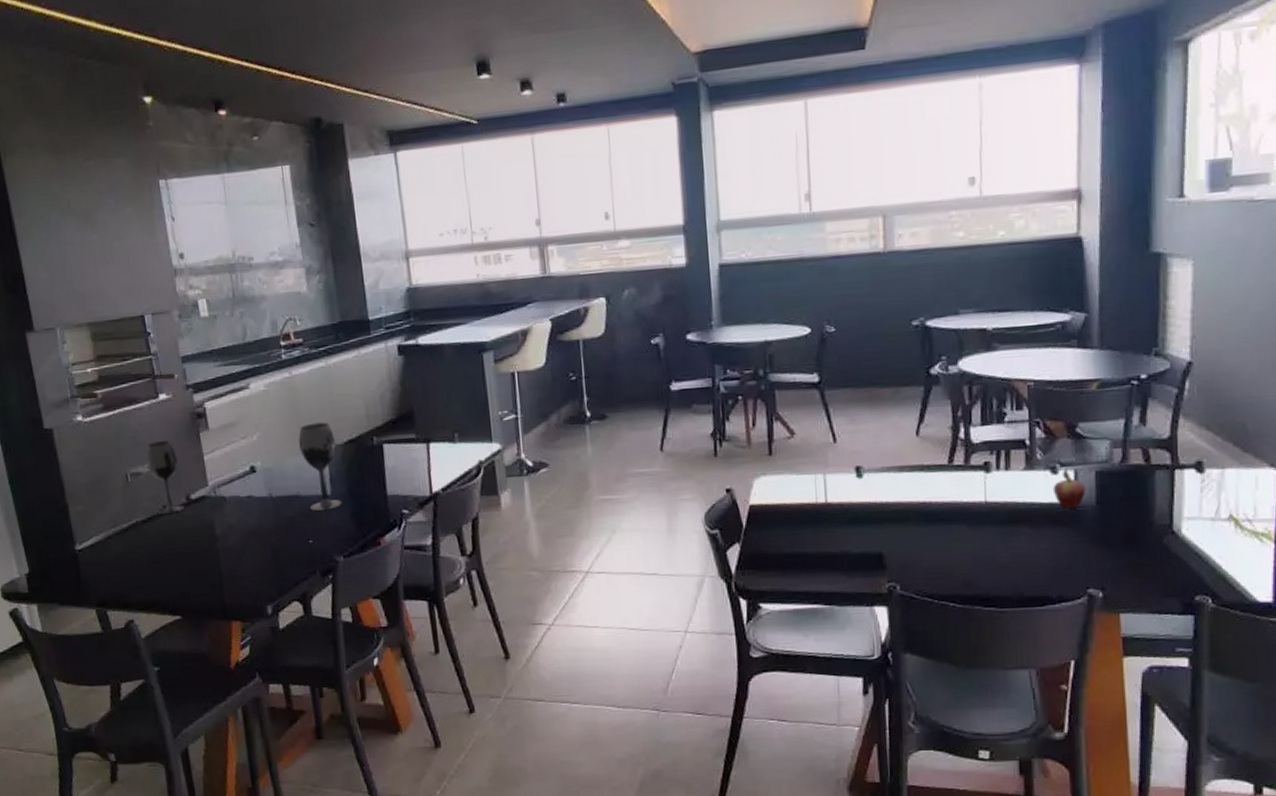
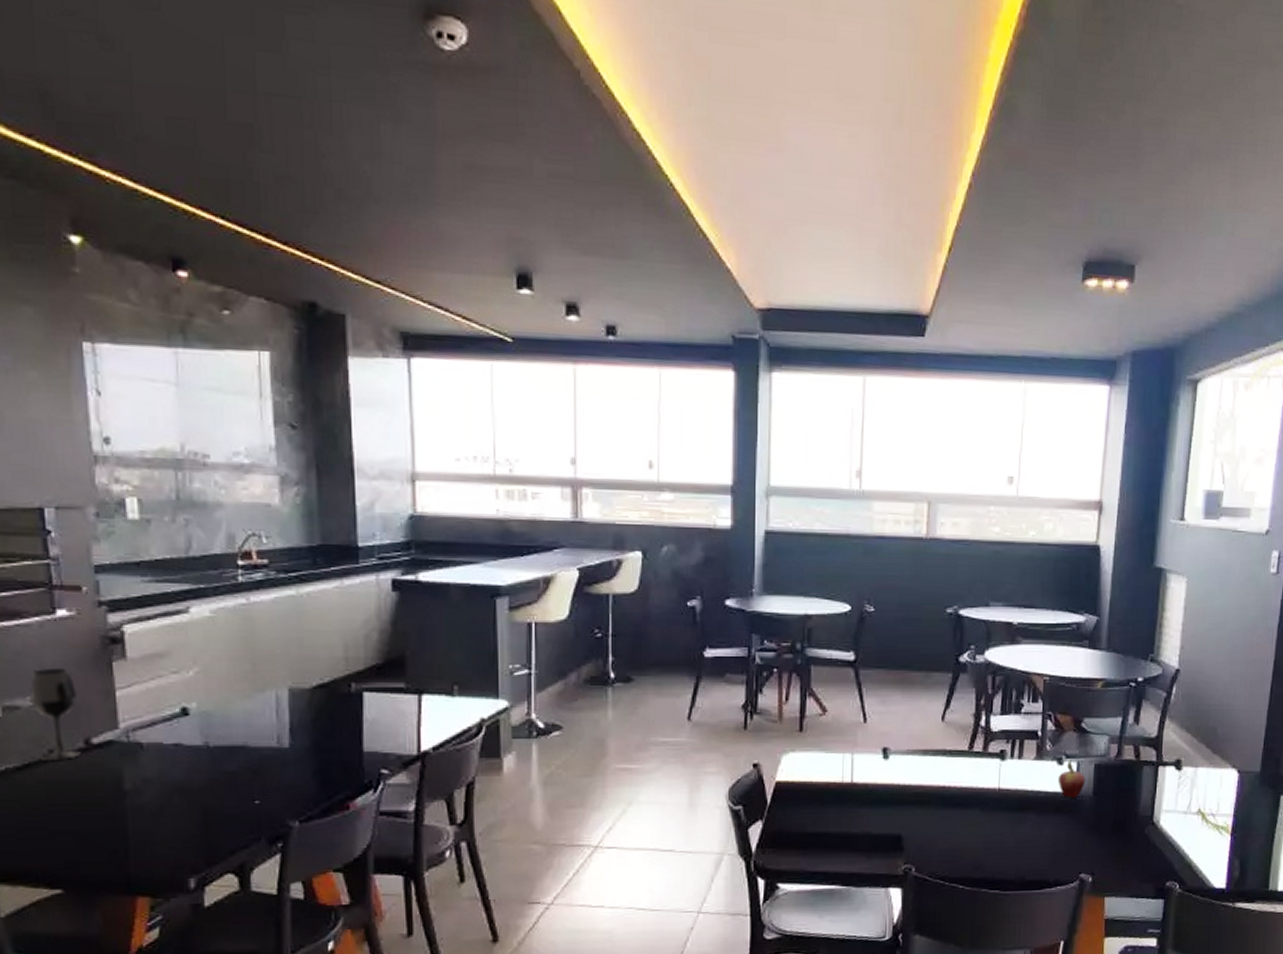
wine glass: present [298,422,343,512] -> none [252,661,305,767]

